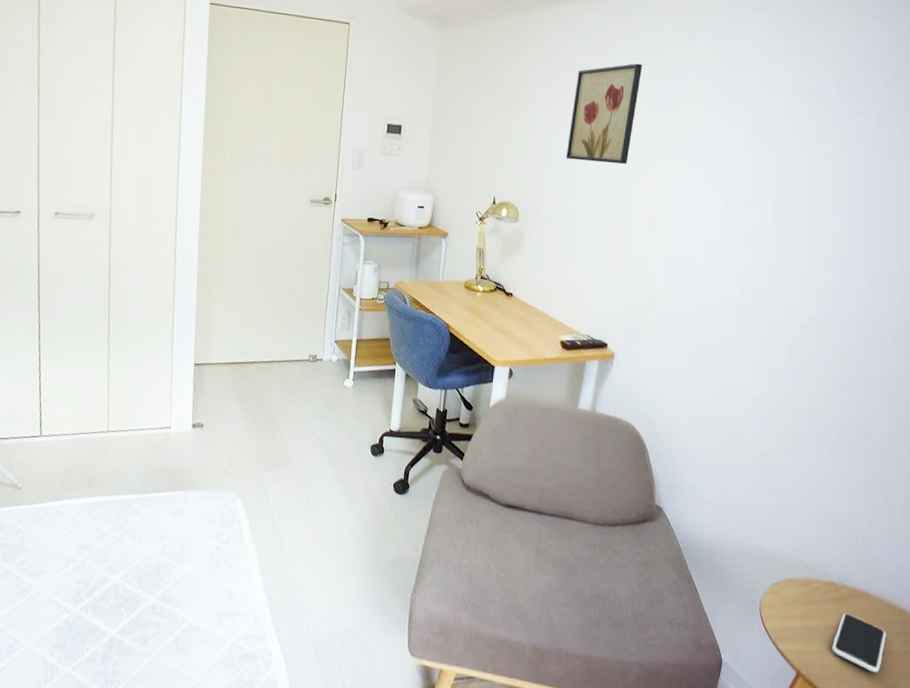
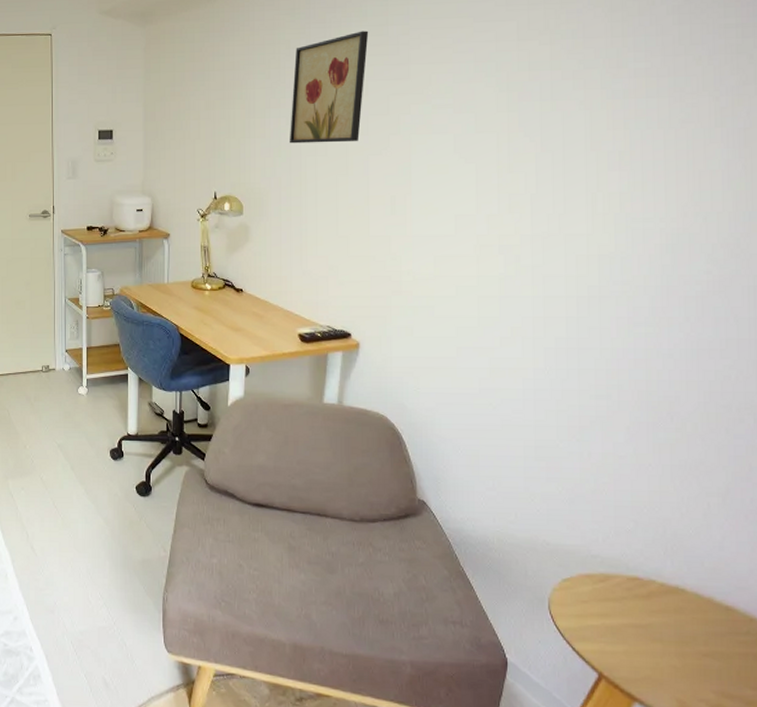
smartphone: present [832,612,887,673] -> none [641,610,710,677]

